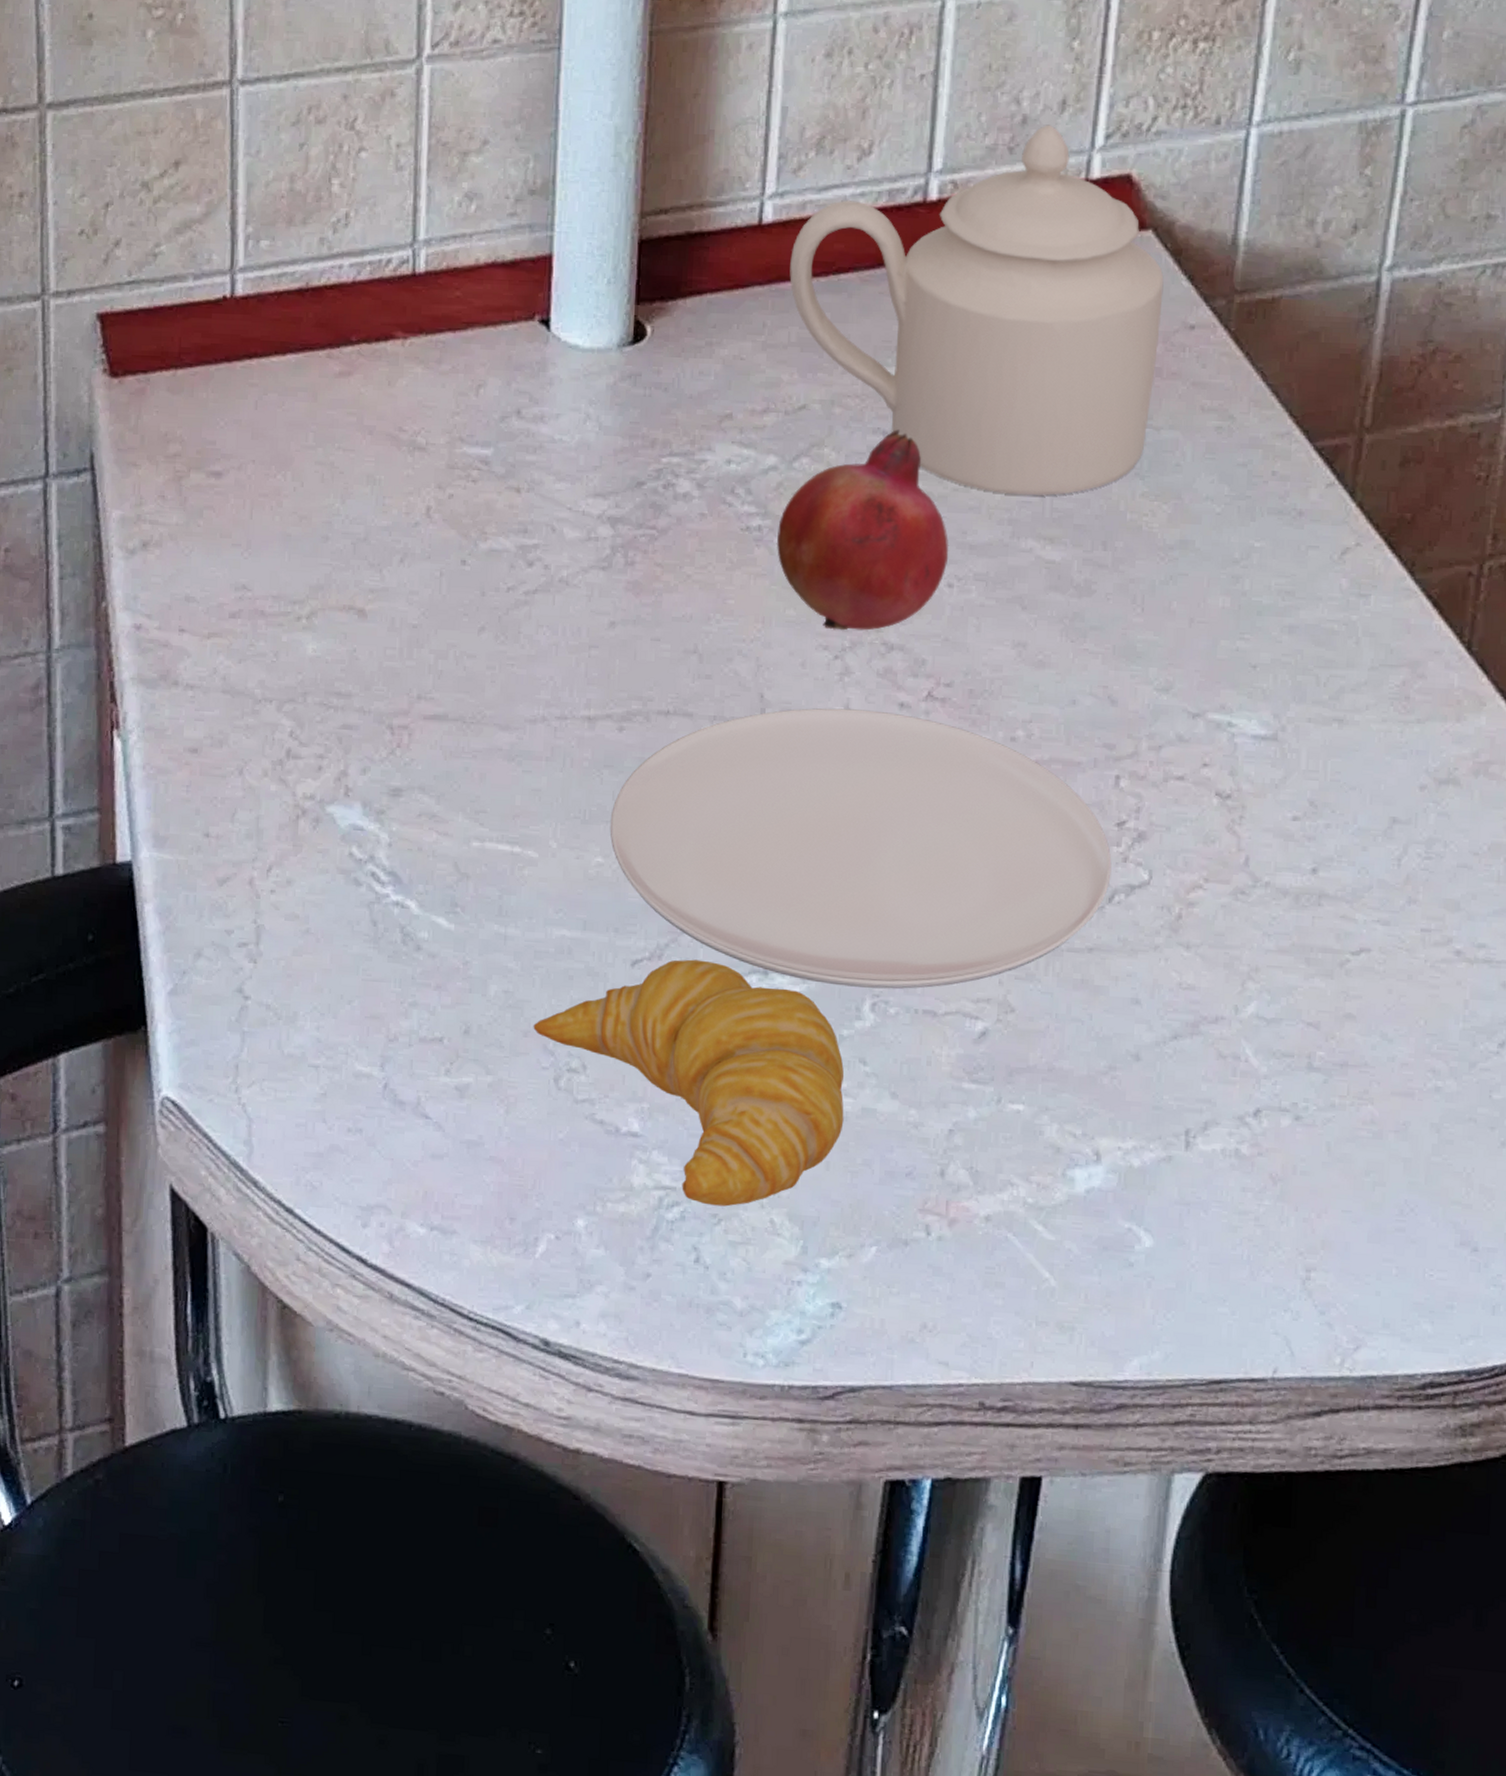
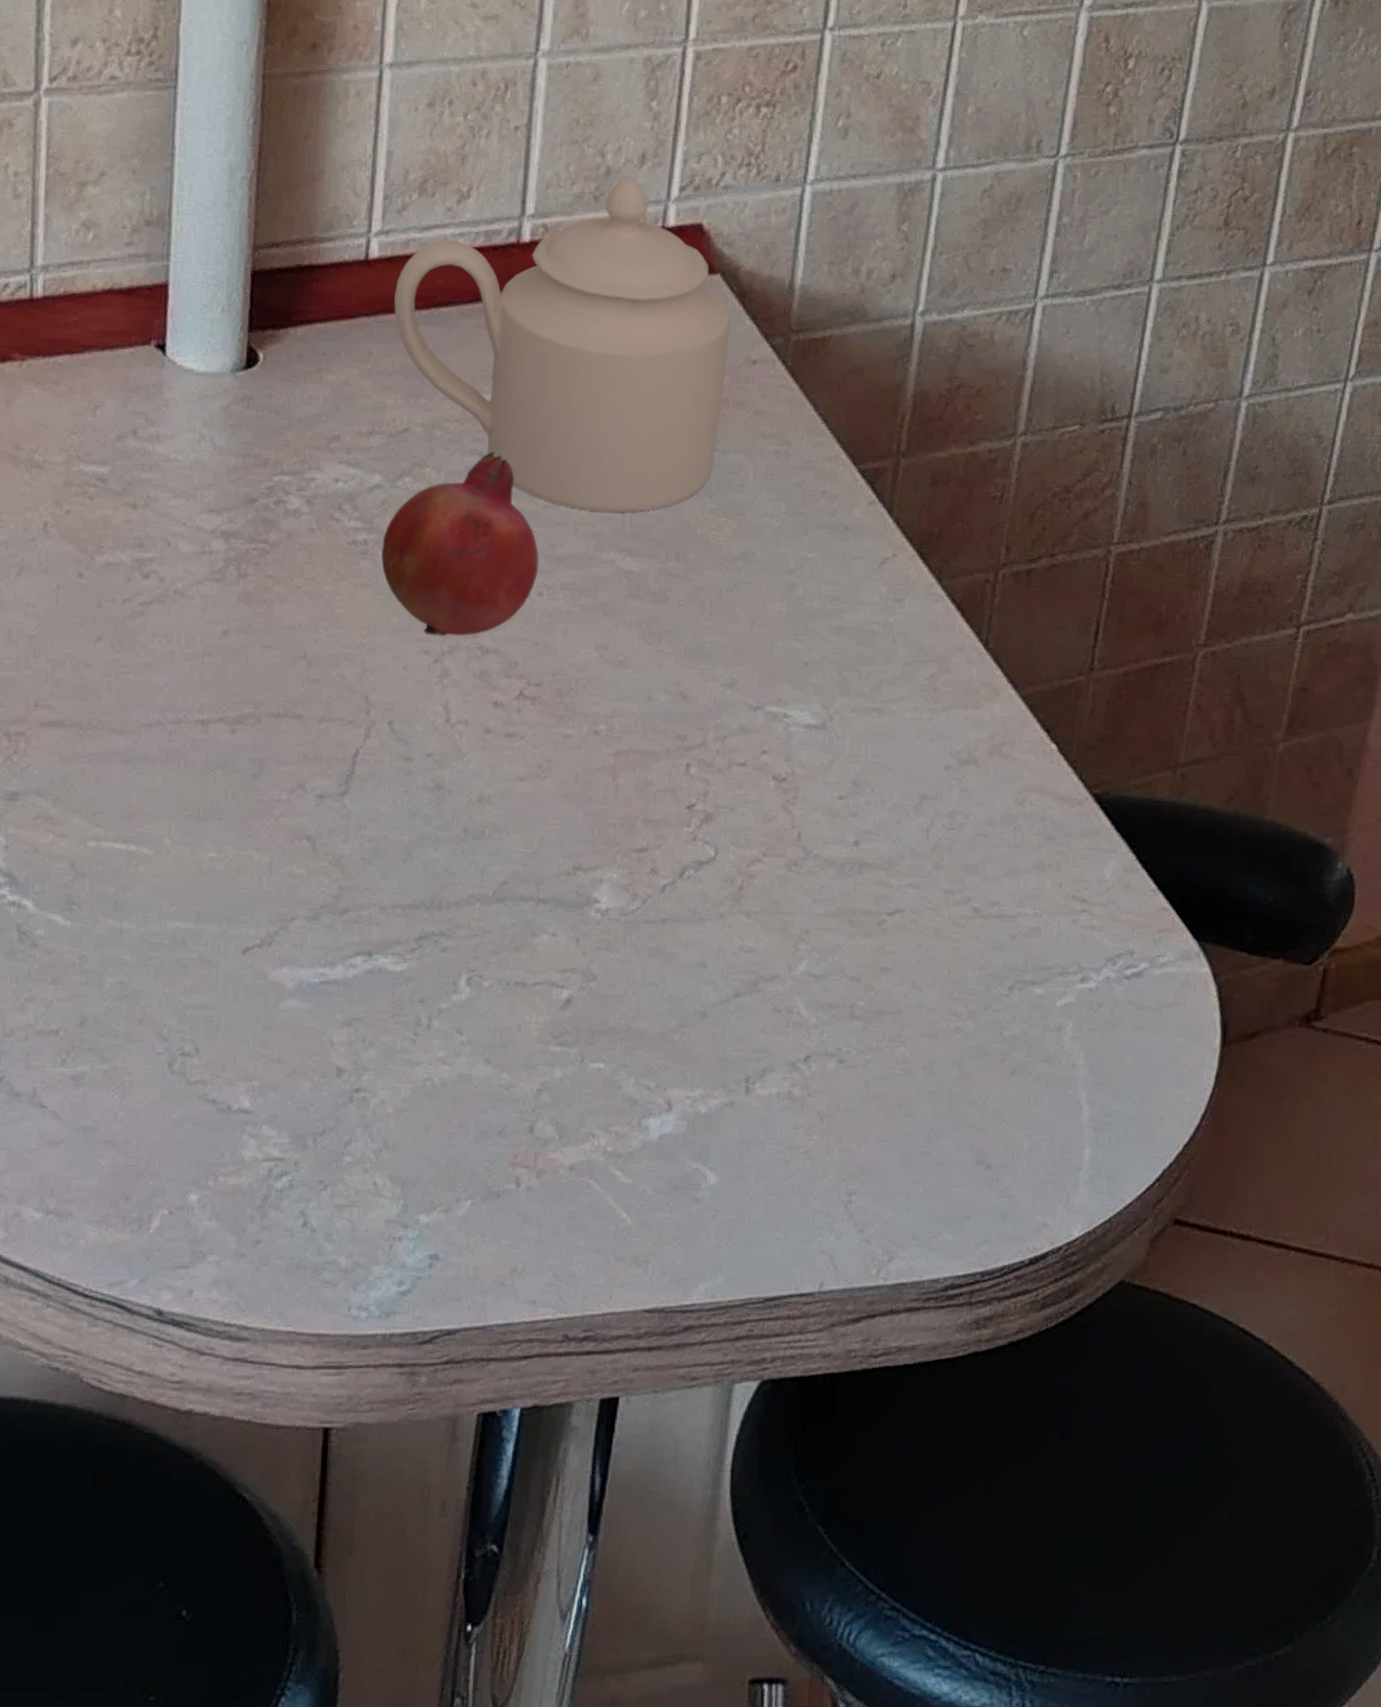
croissant: present [533,959,844,1207] -> none [148,945,442,1173]
plate: present [610,708,1112,989] -> none [222,708,683,964]

